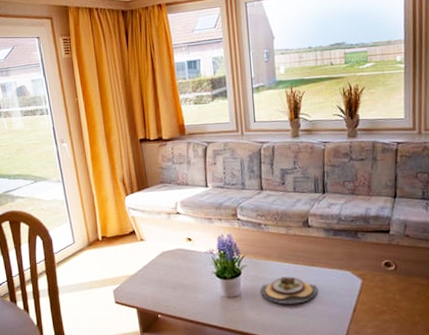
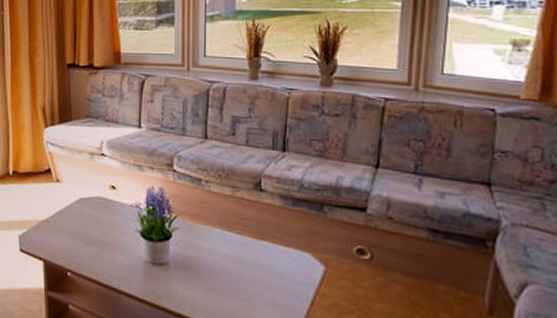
plate: present [261,277,318,304] -> none [194,248,267,285]

